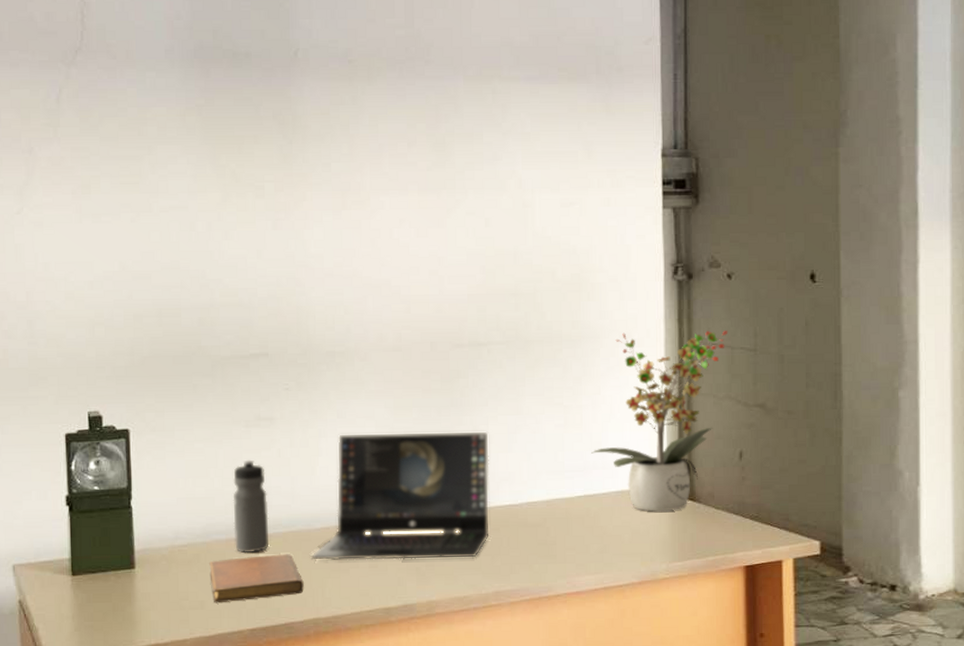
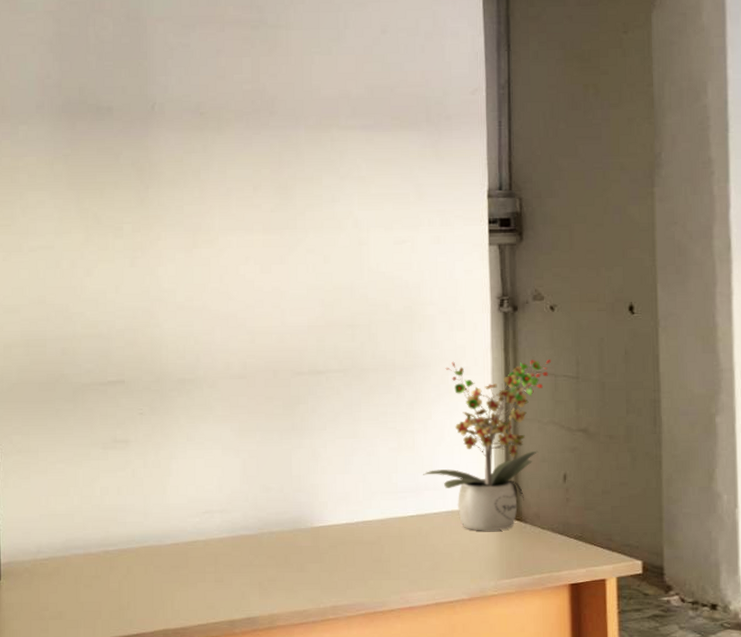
notebook: present [209,554,304,604] -> none [68,568,155,614]
water bottle: present [233,459,269,554] -> none [90,479,123,567]
laptop: present [310,431,489,560] -> none [161,454,328,575]

